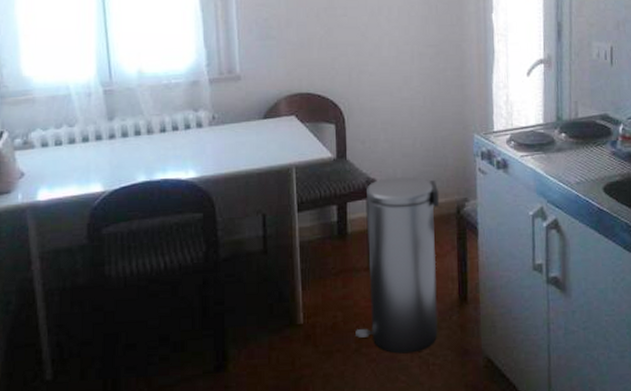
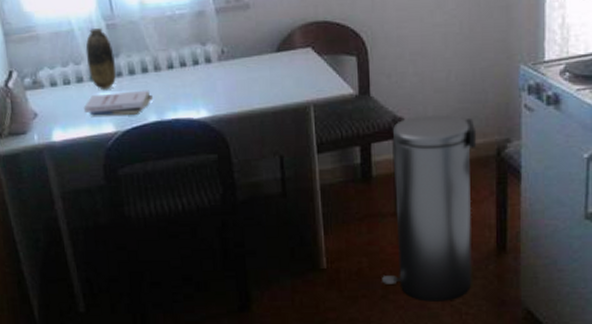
books: none [73,151,143,176] -> present [83,90,153,116]
vase: none [80,93,110,150] -> present [85,28,117,89]

